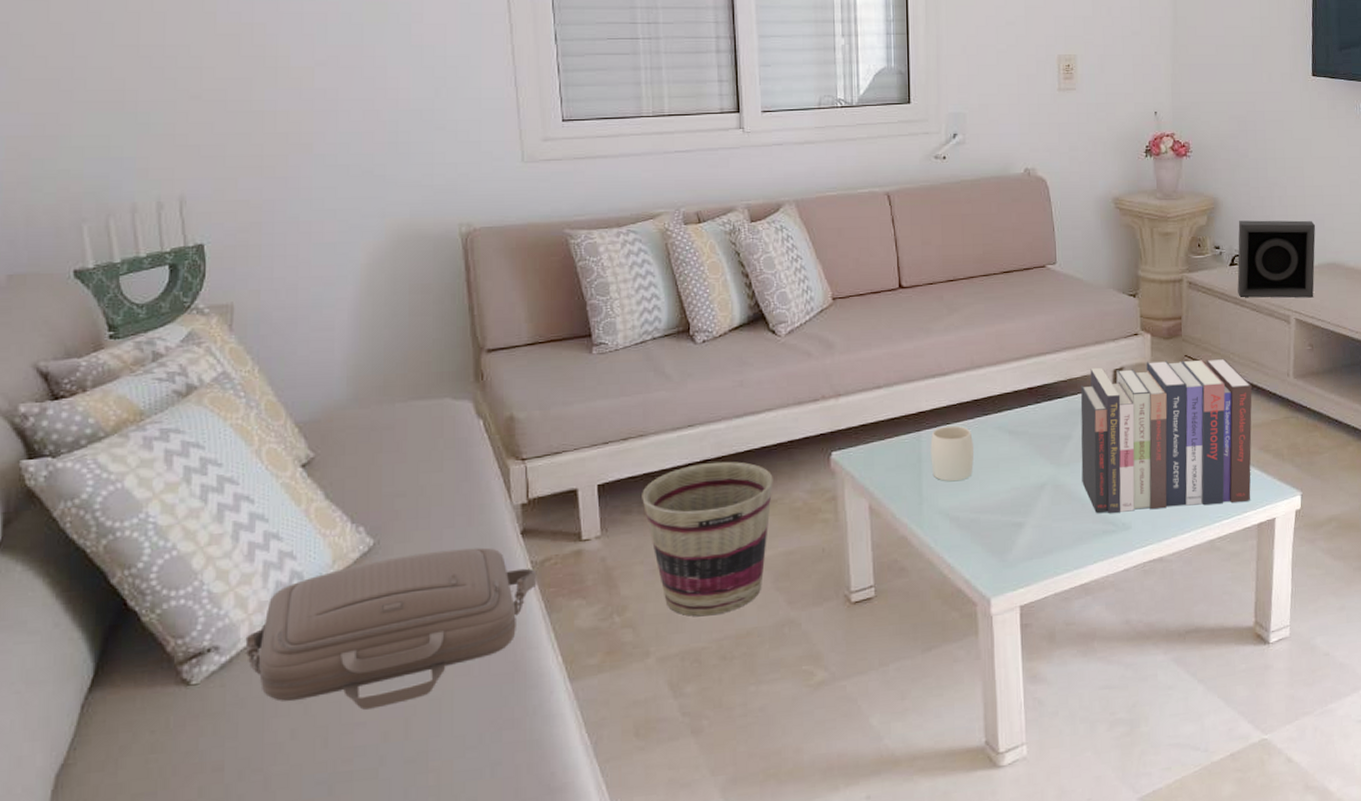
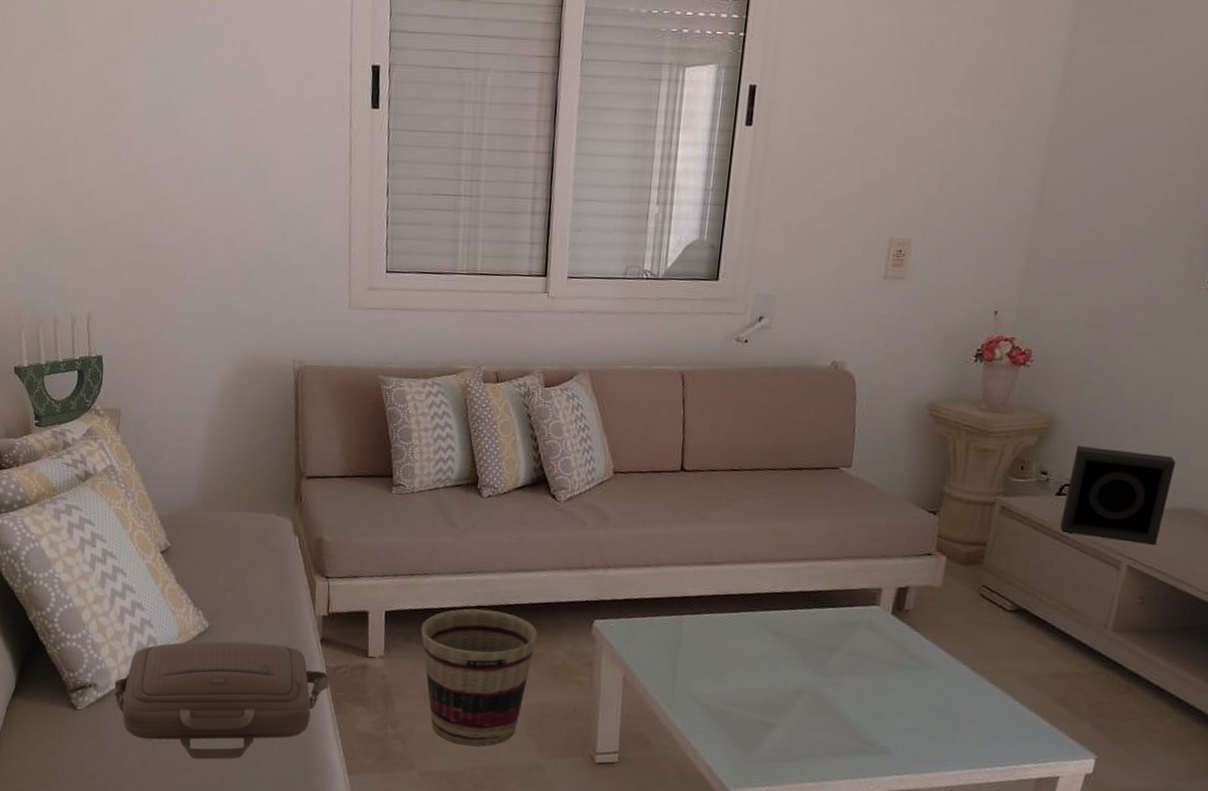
mug: present [930,425,975,482] -> none [689,614,735,671]
books: present [1080,358,1252,513] -> none [843,582,1058,753]

